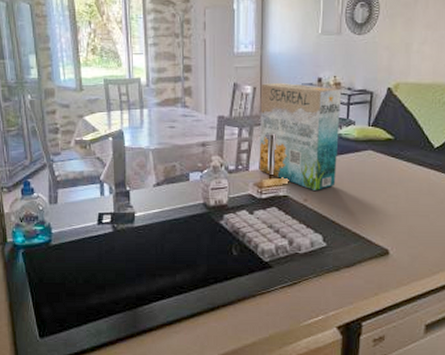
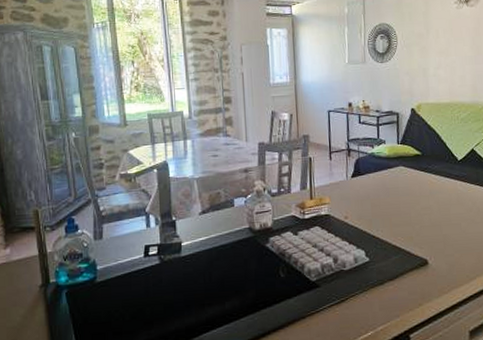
cereal box: present [259,82,342,190] -> none [297,108,373,208]

